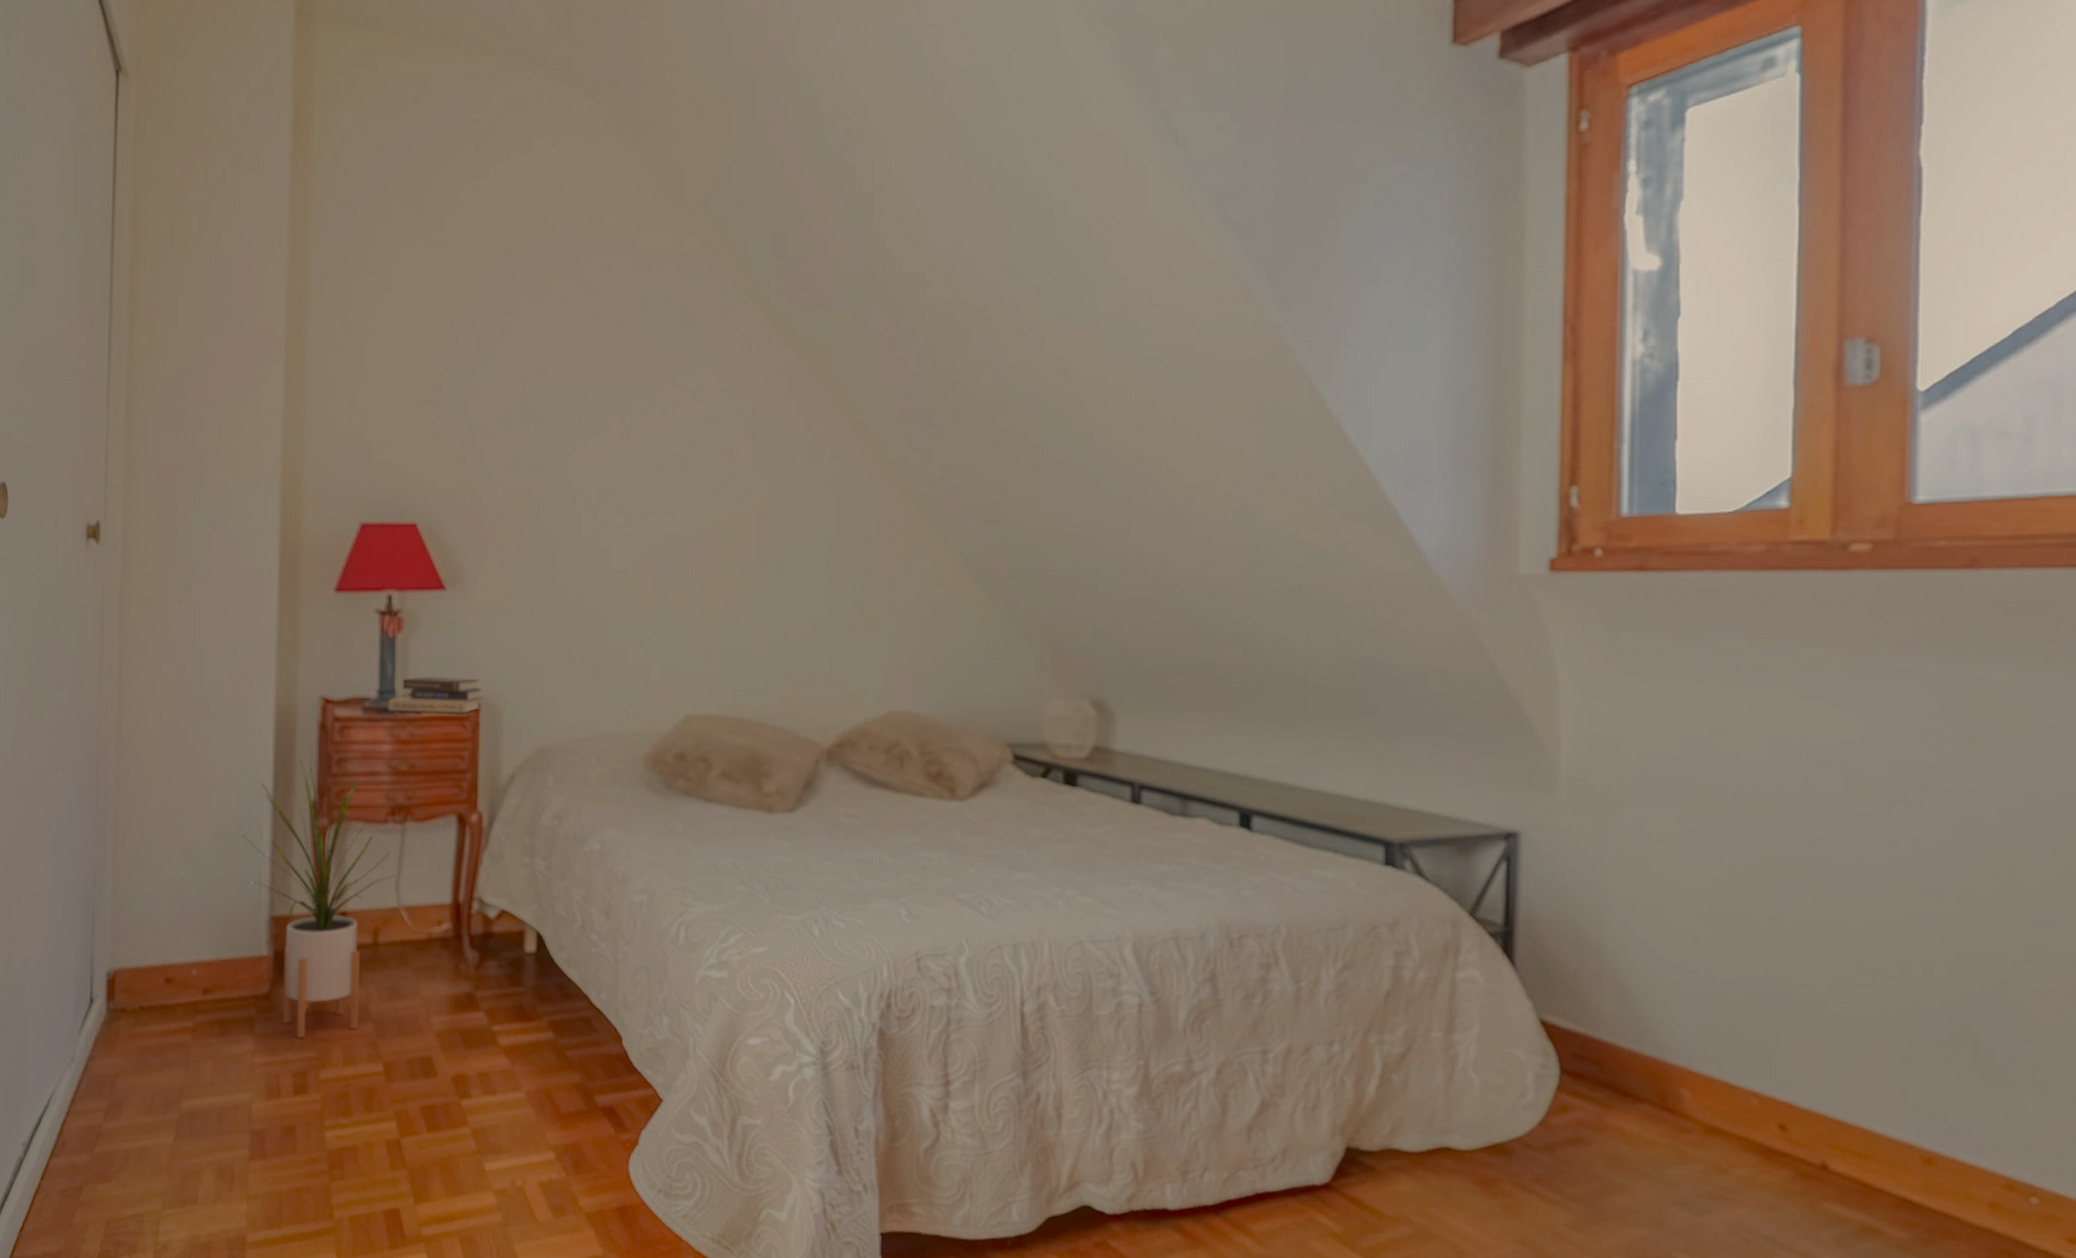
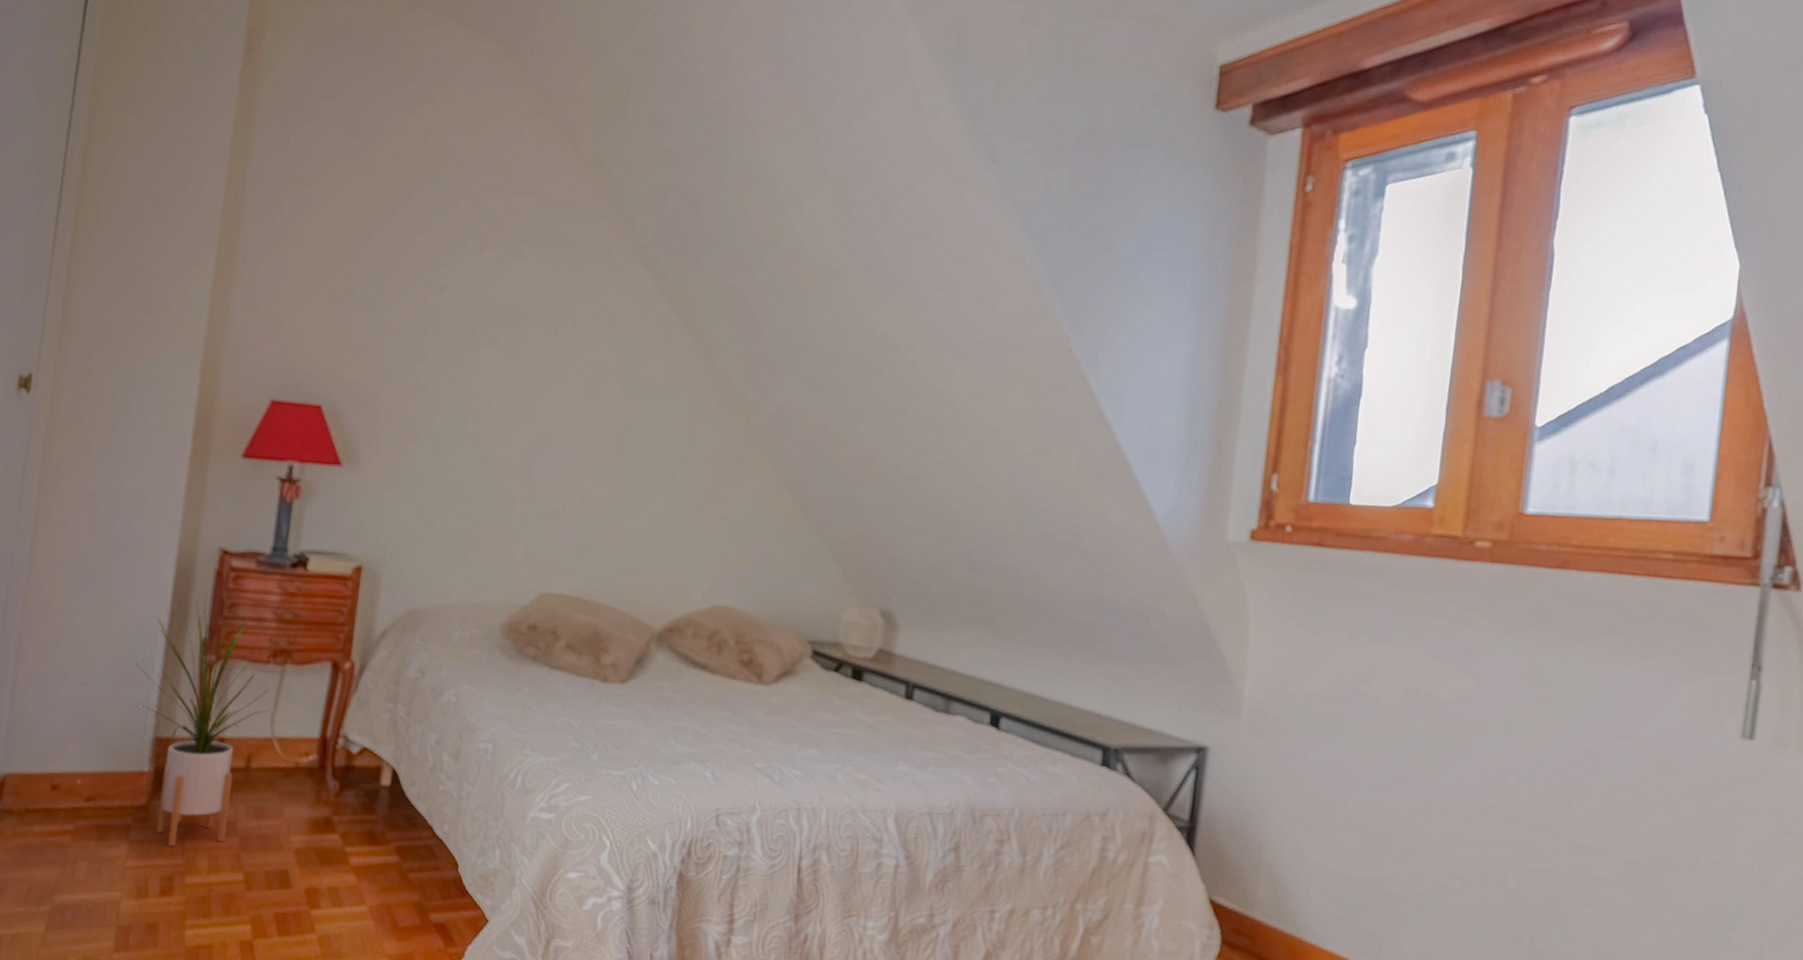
books: present [387,676,482,713] -> none [278,538,365,574]

